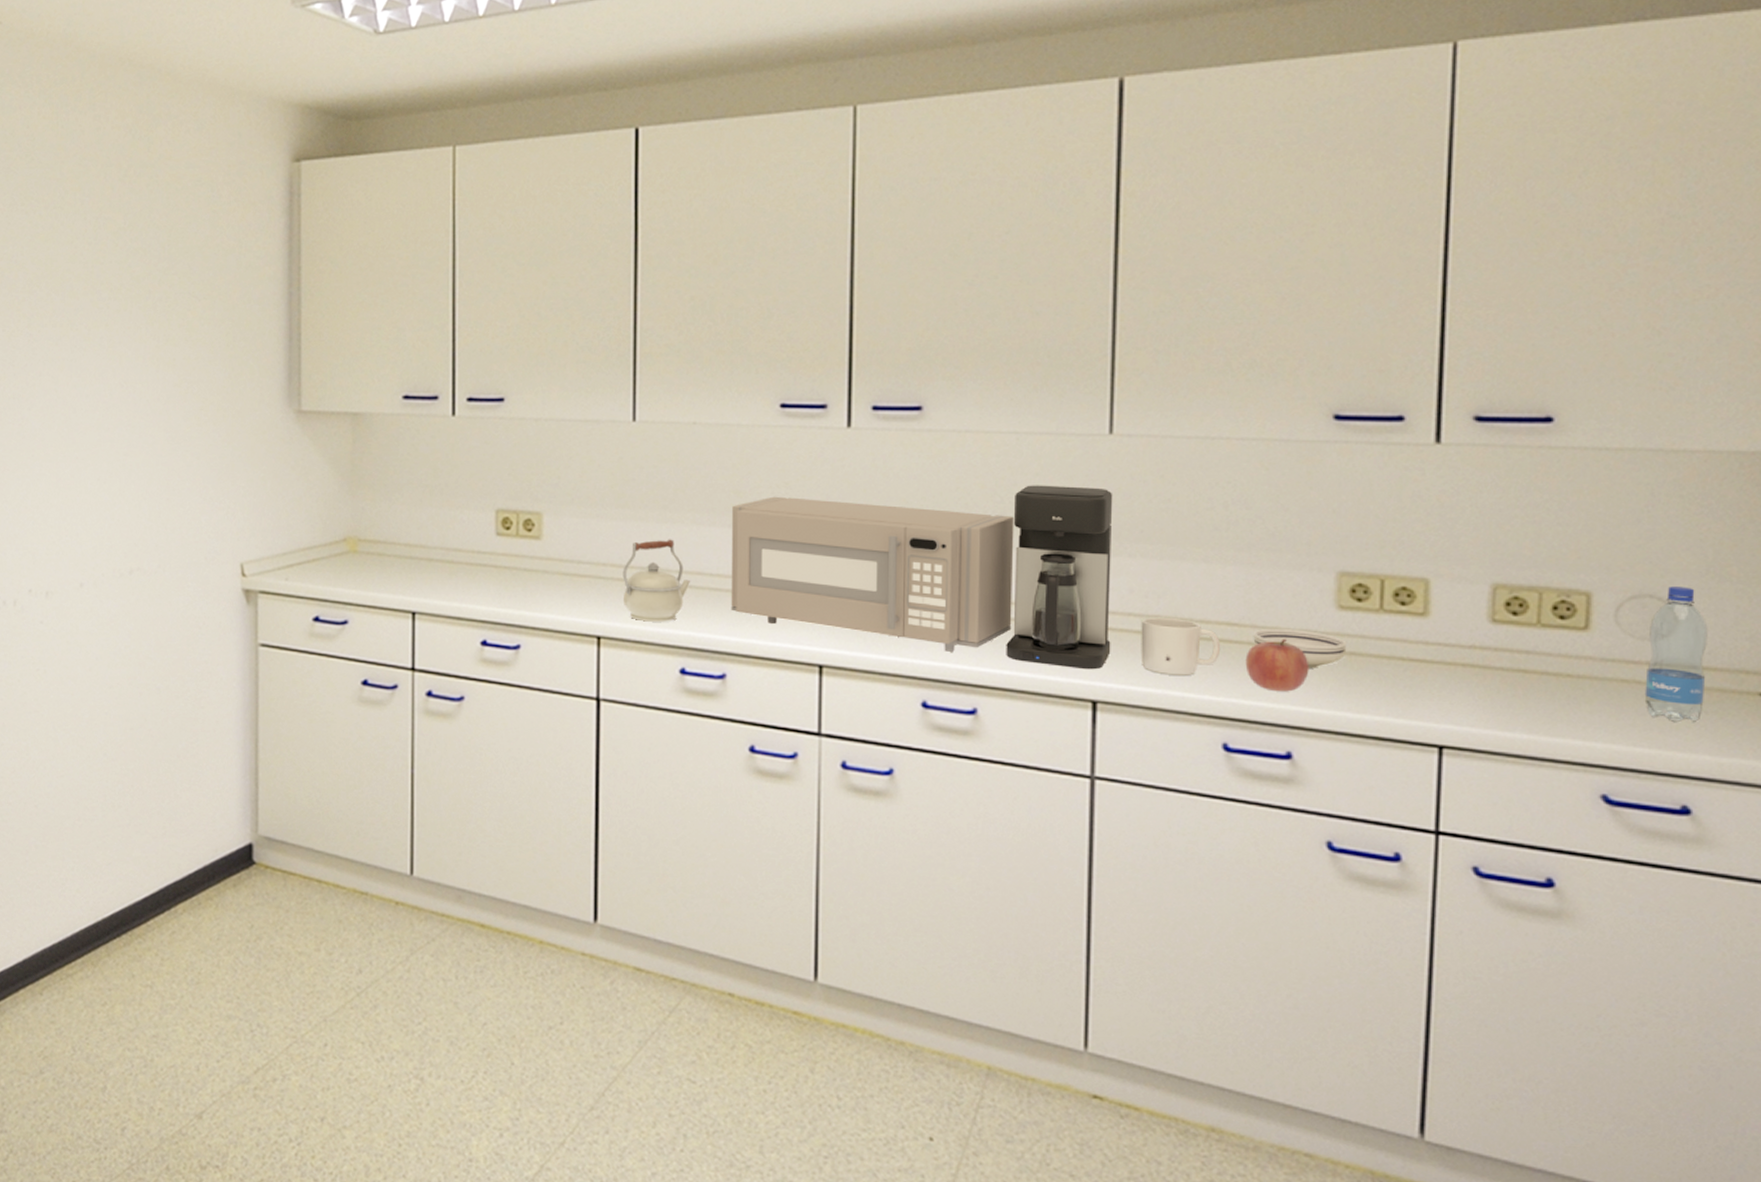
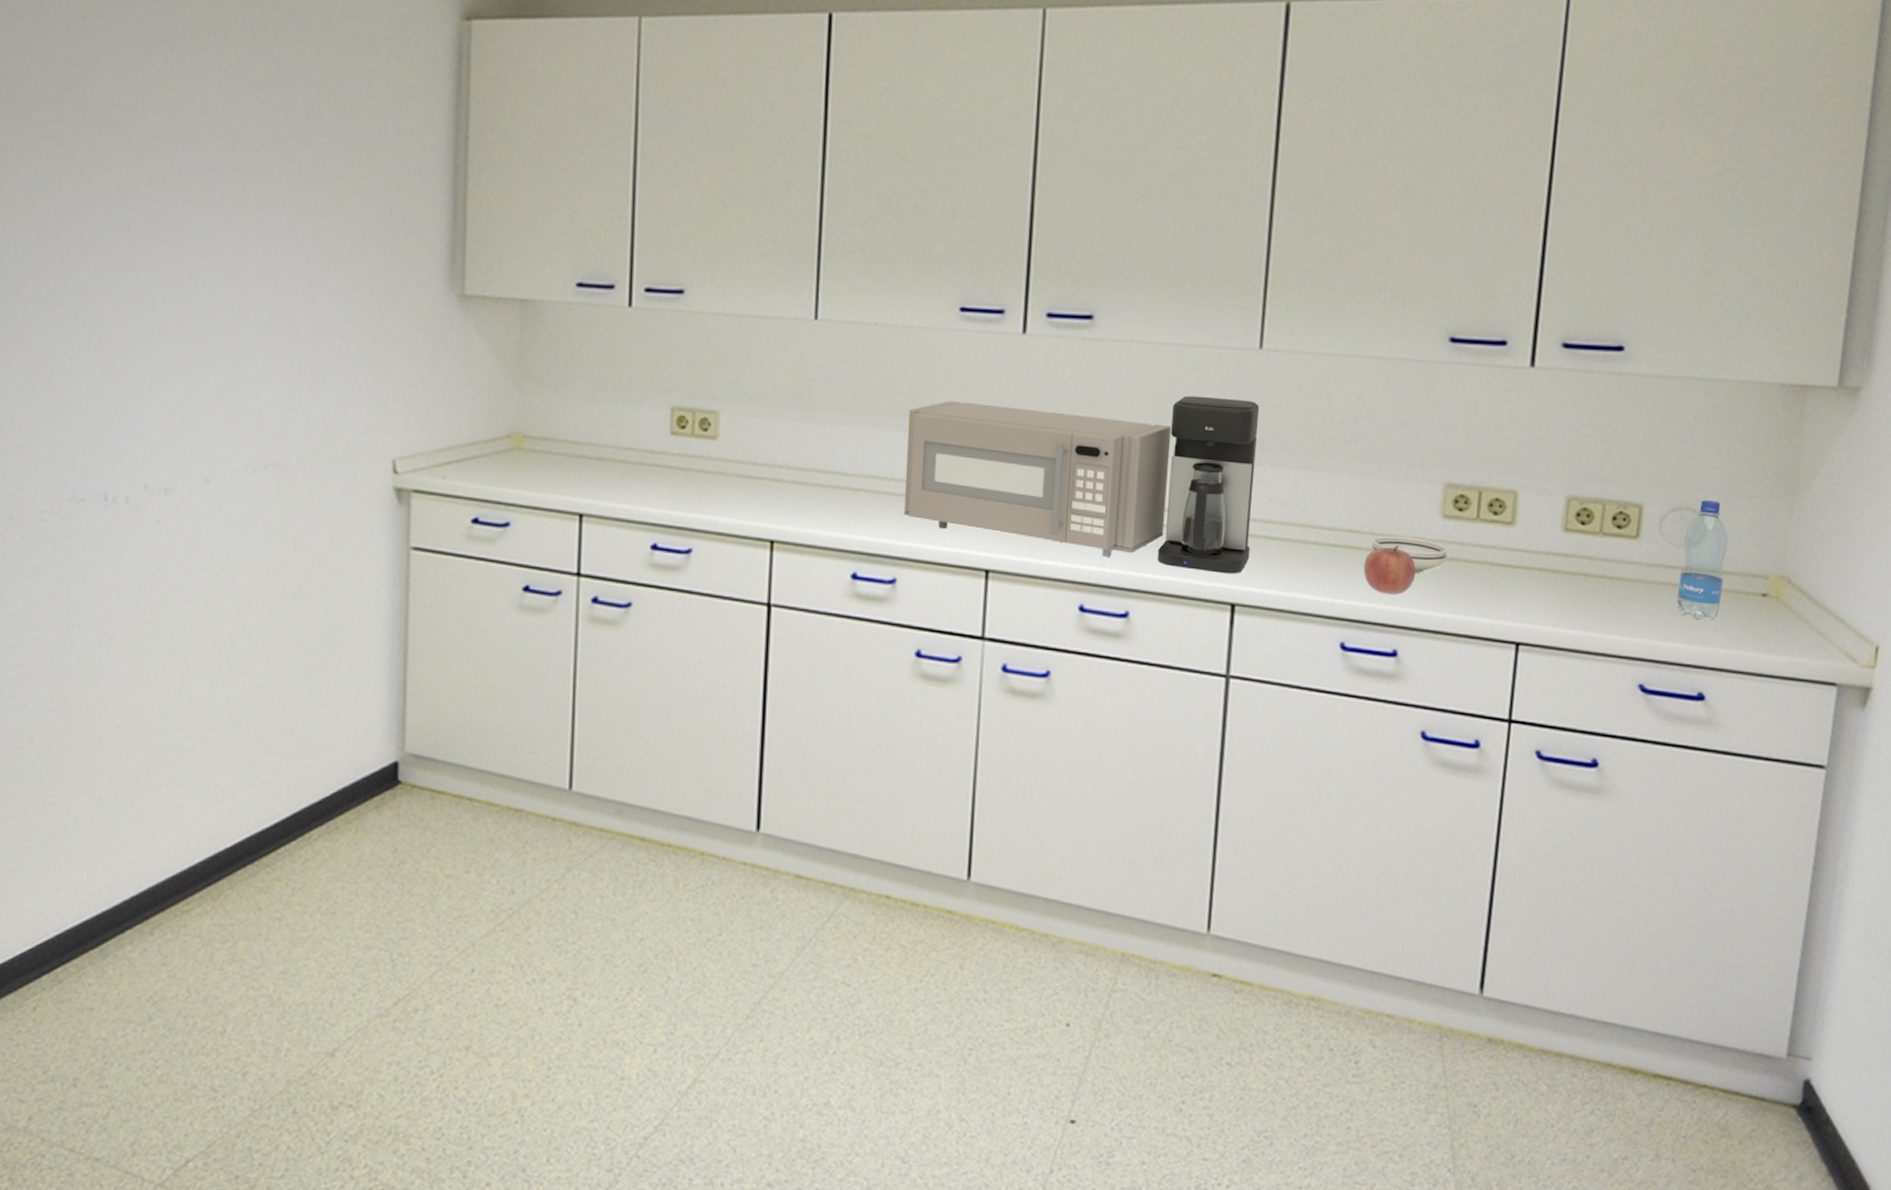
kettle: present [622,539,690,623] -> none [798,442,865,527]
mug: present [1141,617,1221,677] -> none [1275,524,1344,581]

